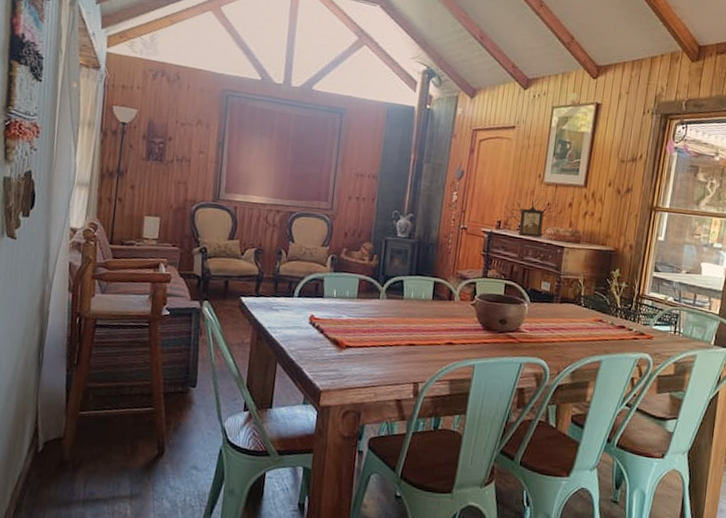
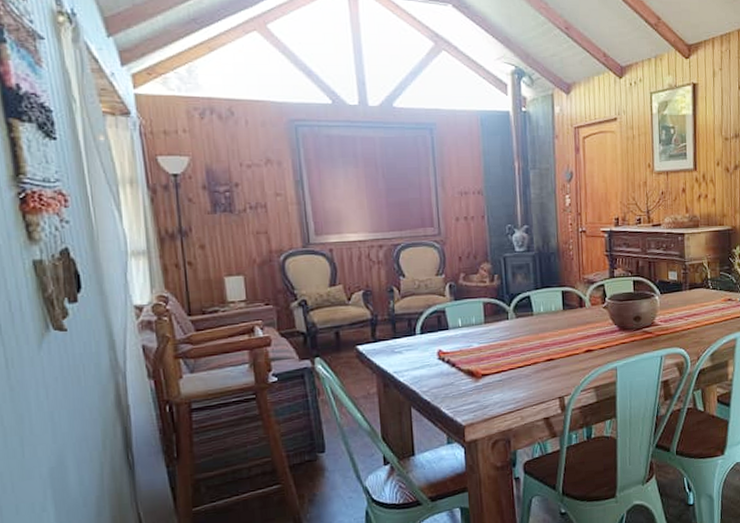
photo frame: present [518,207,544,238] -> none [636,198,660,230]

